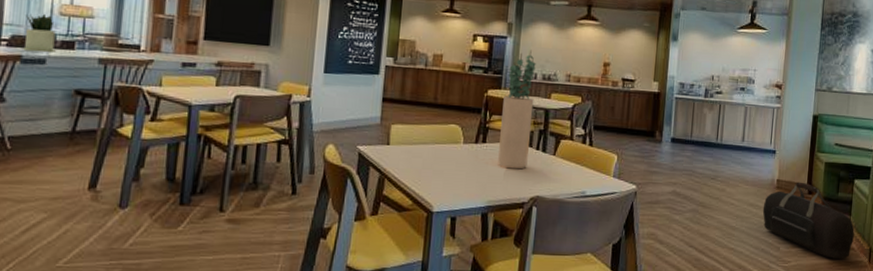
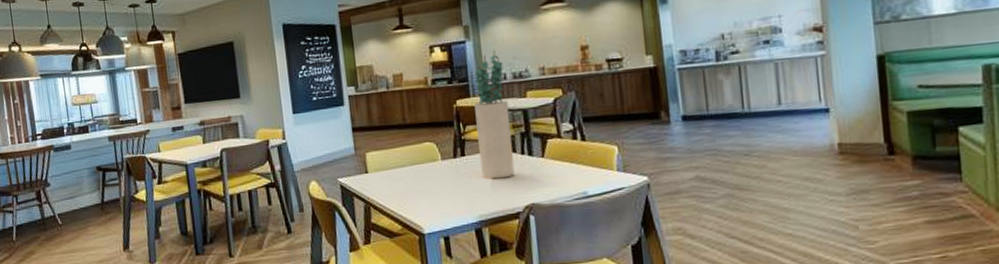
planter: present [21,13,56,53] -> none [49,106,76,141]
duffel bag: present [762,181,855,260] -> none [823,141,972,233]

